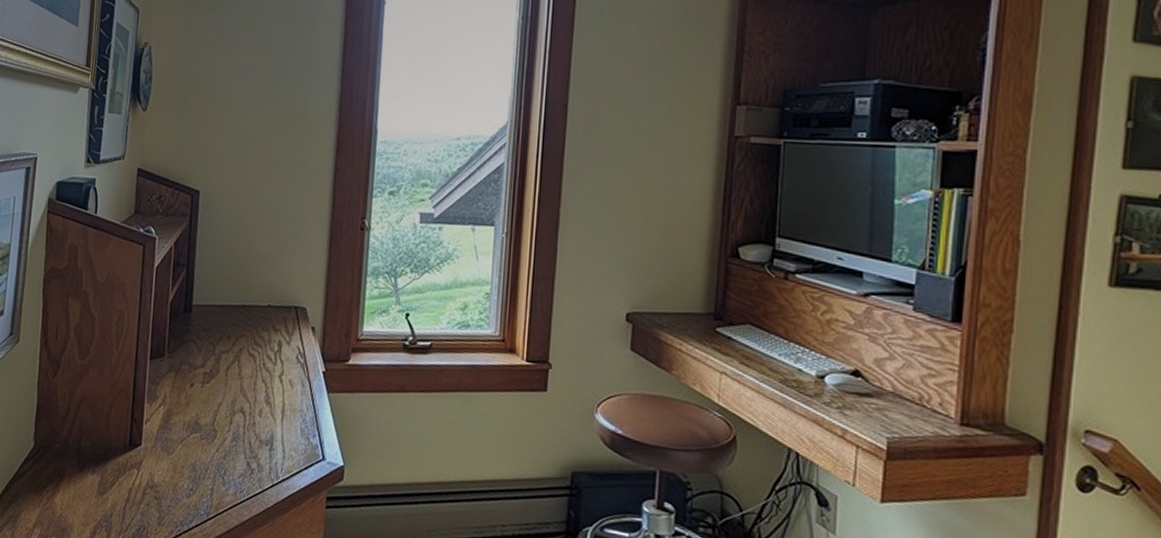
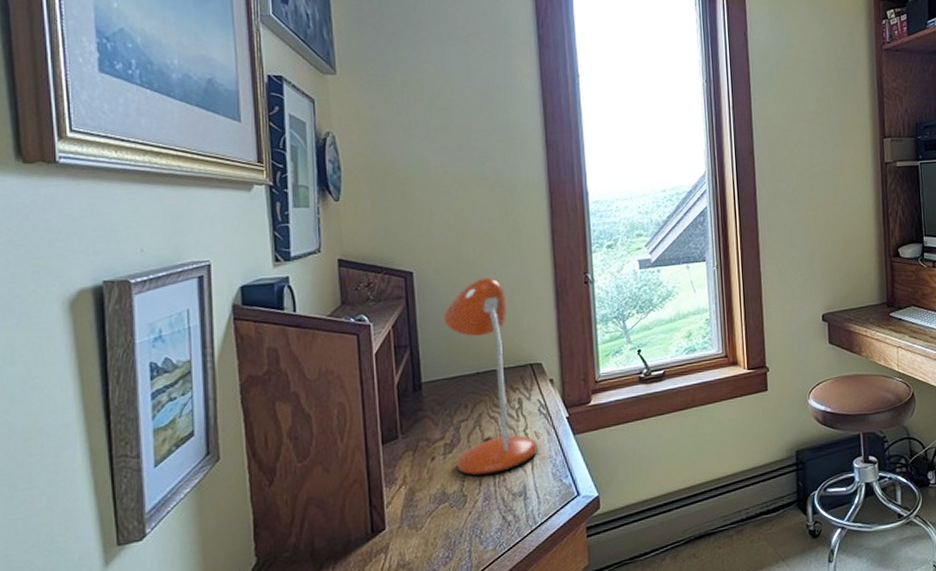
desk lamp: none [212,207,291,416] -> present [444,277,538,477]

